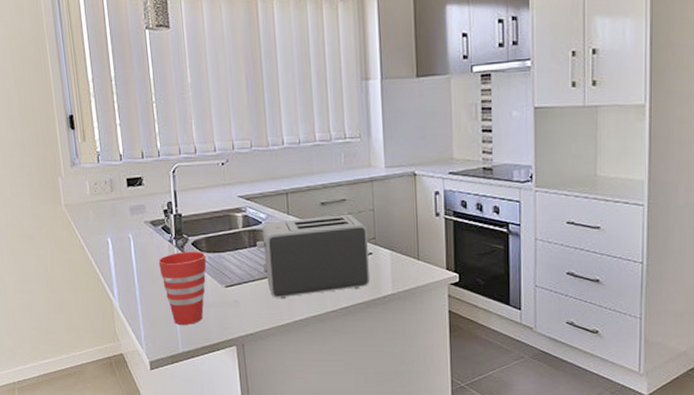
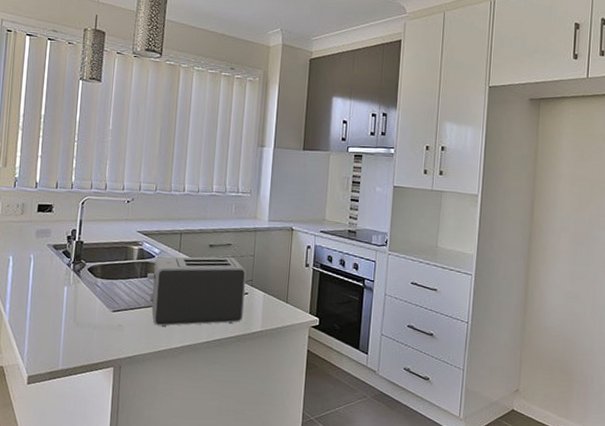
cup: present [158,251,207,325] -> none [53,275,100,344]

